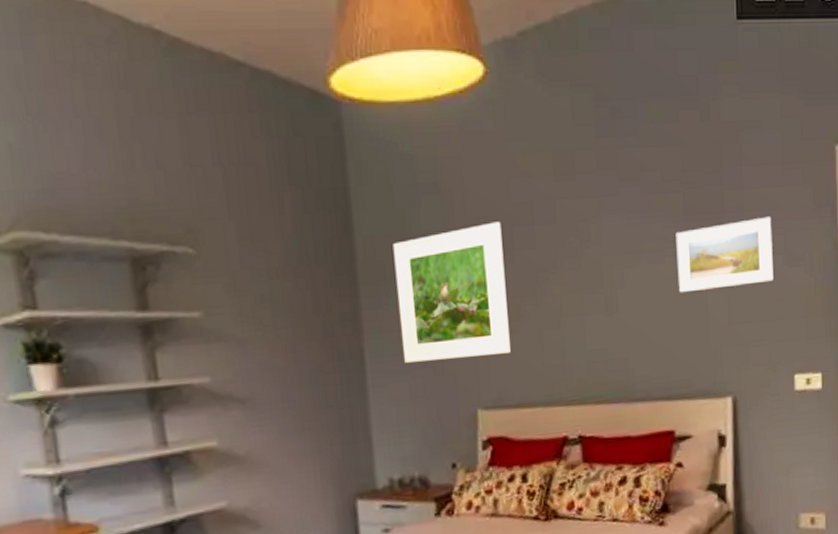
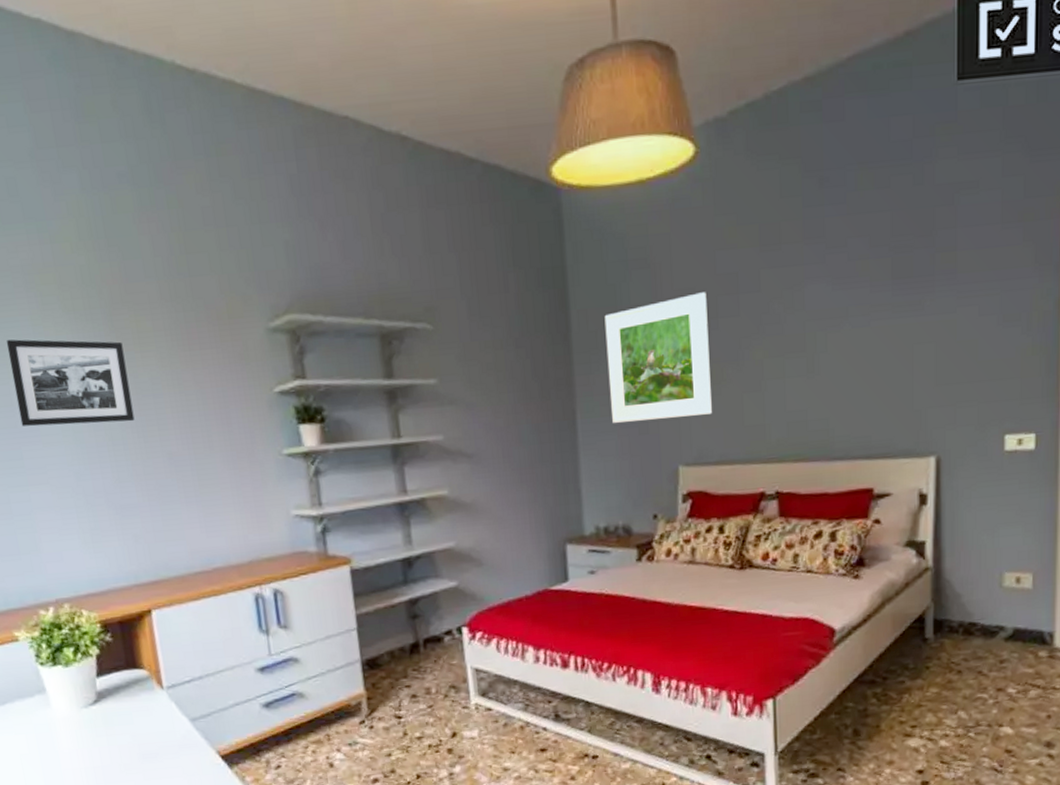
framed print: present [675,216,774,293] -> none [882,277,987,356]

